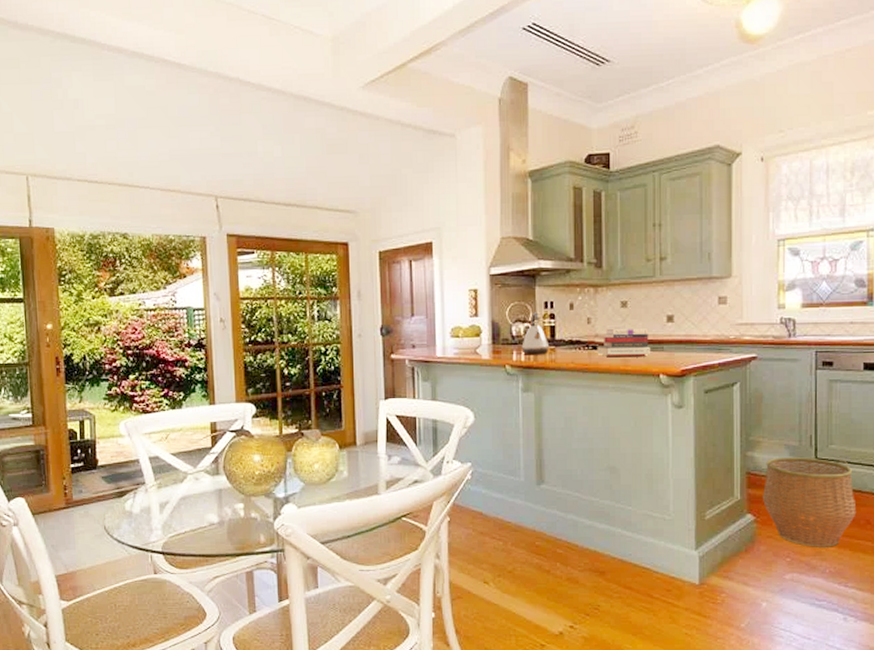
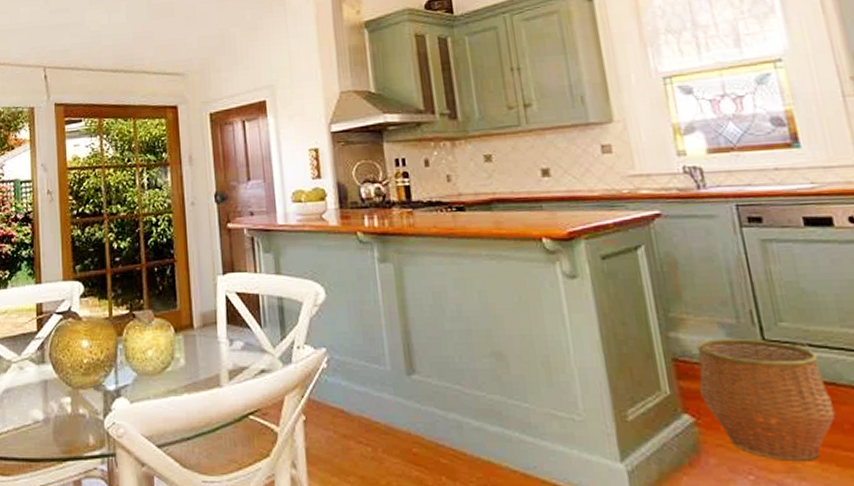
kettle: present [521,312,550,355] -> none [373,171,406,220]
books: present [594,328,650,358] -> none [457,185,527,220]

